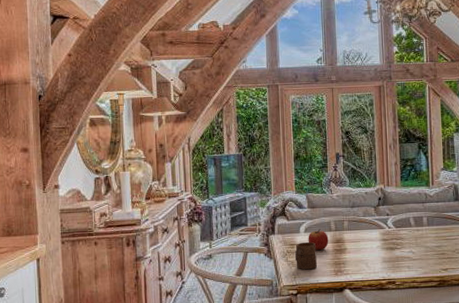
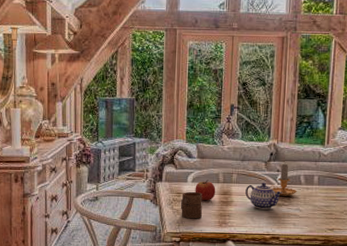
teapot: none [358,227,395,255] -> present [245,182,283,210]
candle: none [381,207,408,240] -> present [270,163,298,196]

